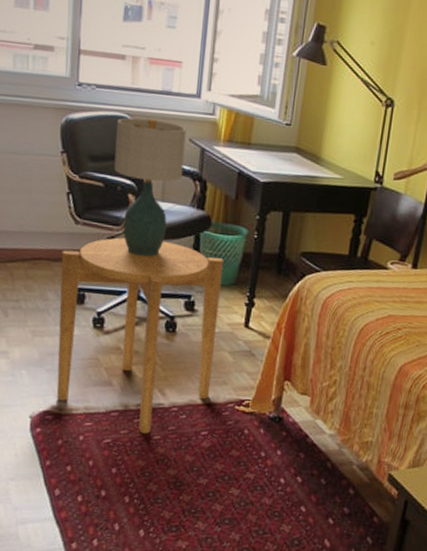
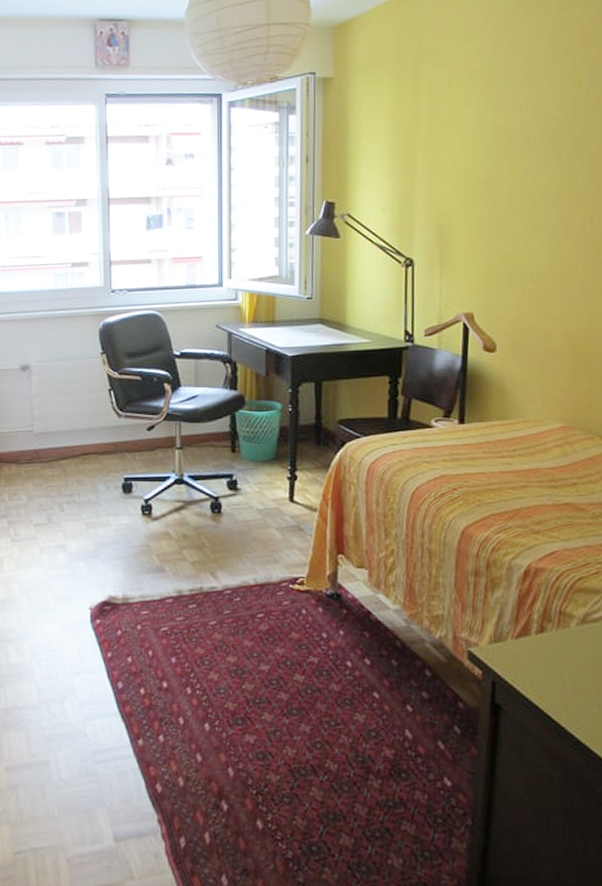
side table: present [57,237,224,434] -> none [108,424,262,620]
table lamp: present [114,117,187,257] -> none [149,312,213,441]

